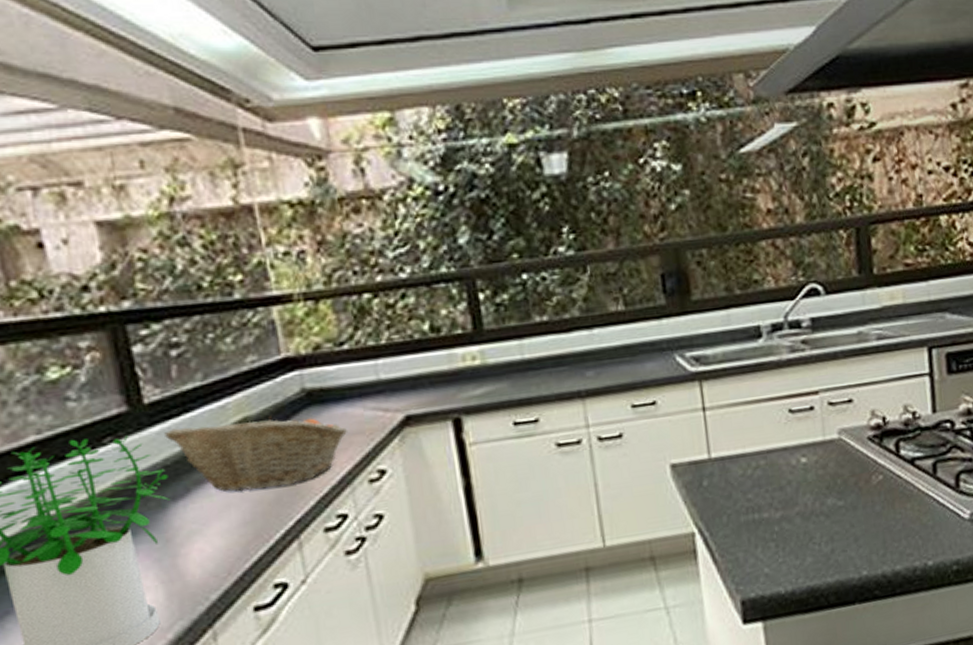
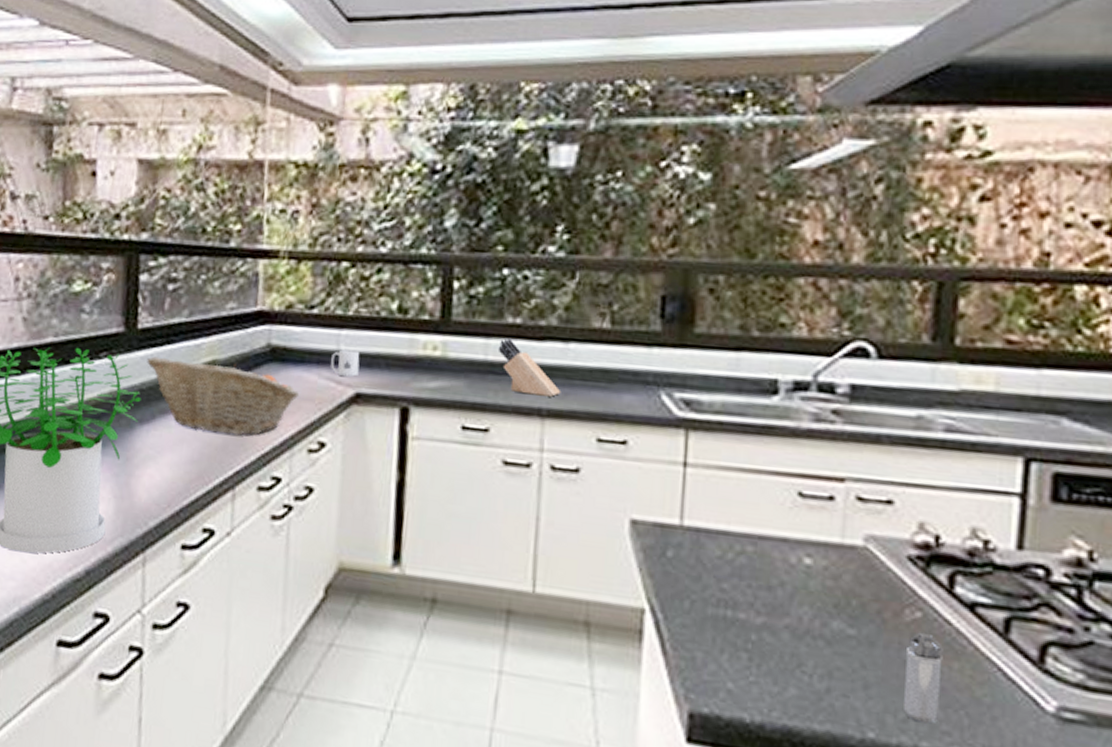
mug: none [373,376,404,403] -> present [331,349,360,377]
knife block: none [531,335,595,382] -> present [498,338,561,397]
shaker: none [877,489,903,553] -> present [904,632,945,724]

